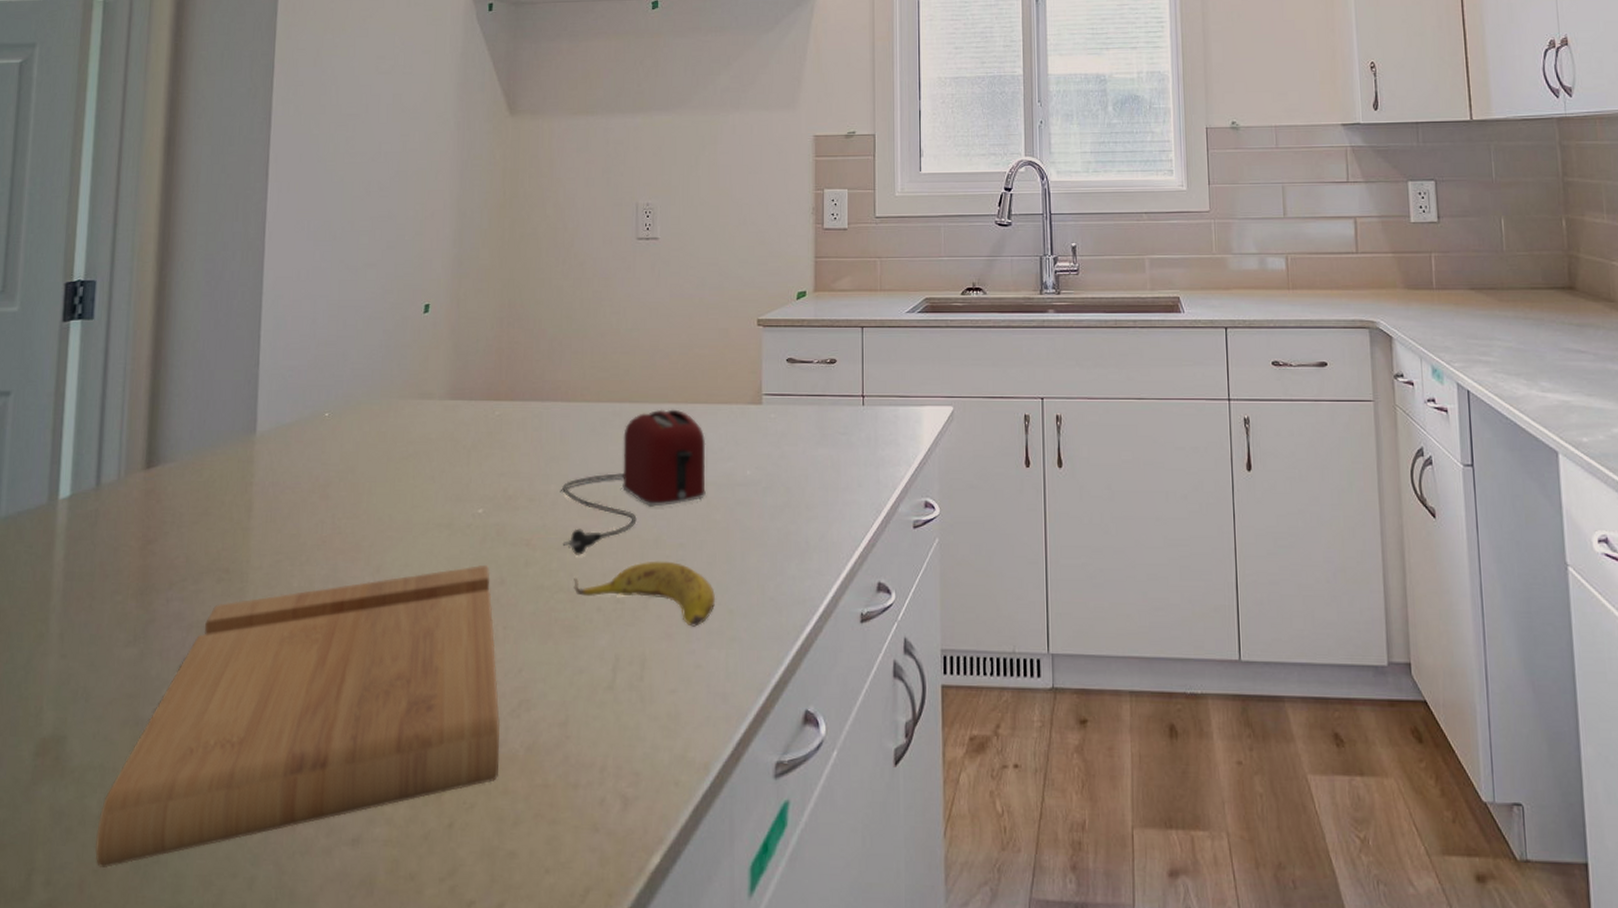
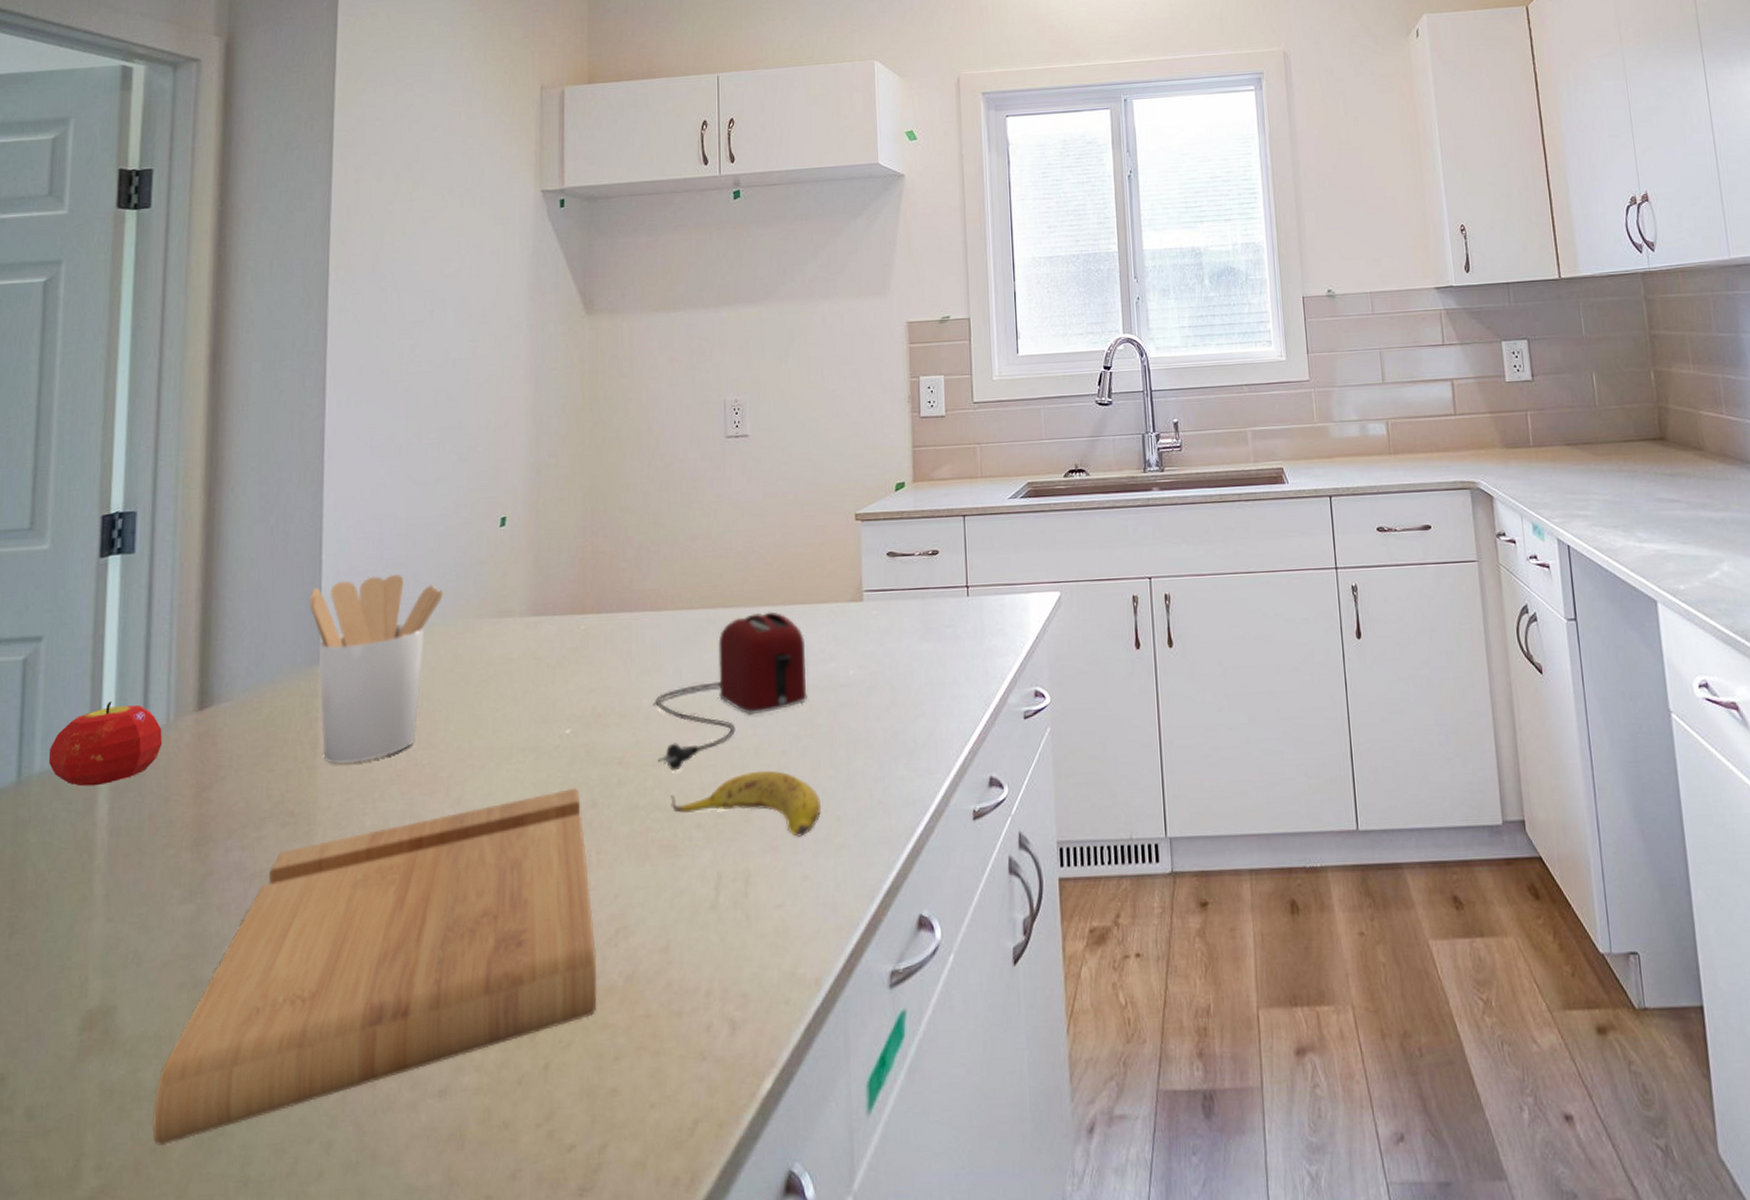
fruit: none [13,455,114,532] -> present [48,701,163,787]
utensil holder: none [247,353,371,528] -> present [308,575,444,764]

